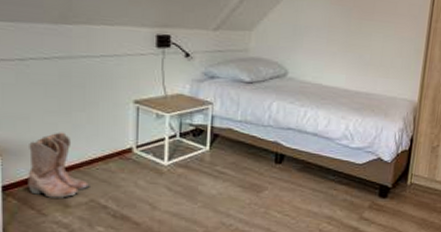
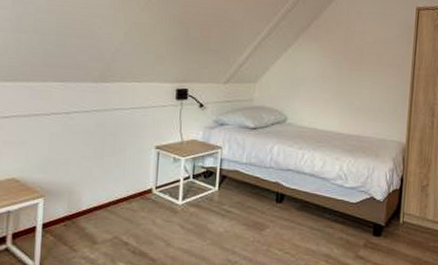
boots: present [28,132,90,198] -> none [63,175,115,235]

